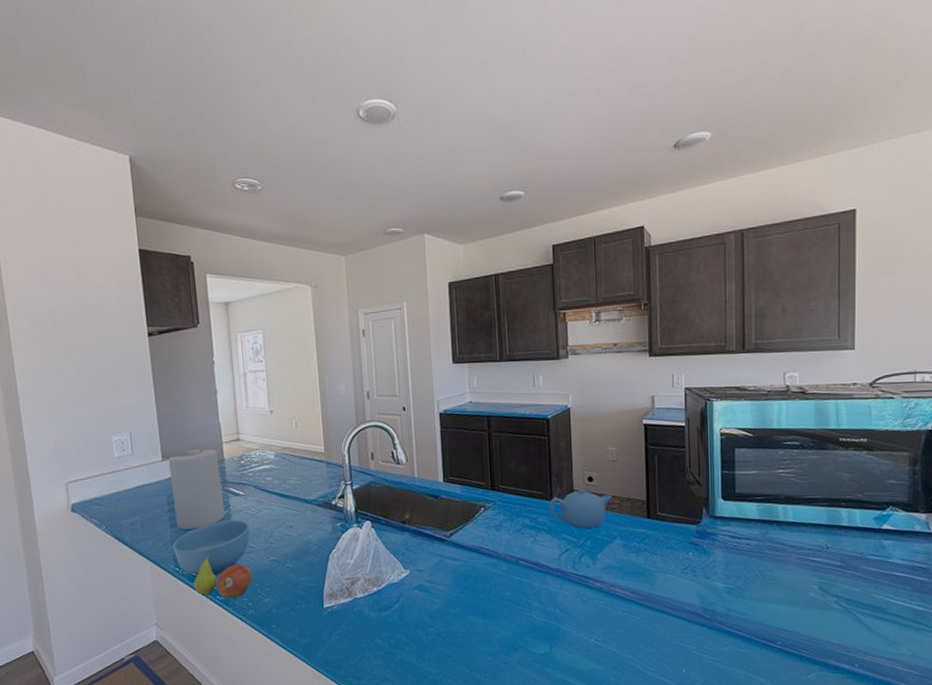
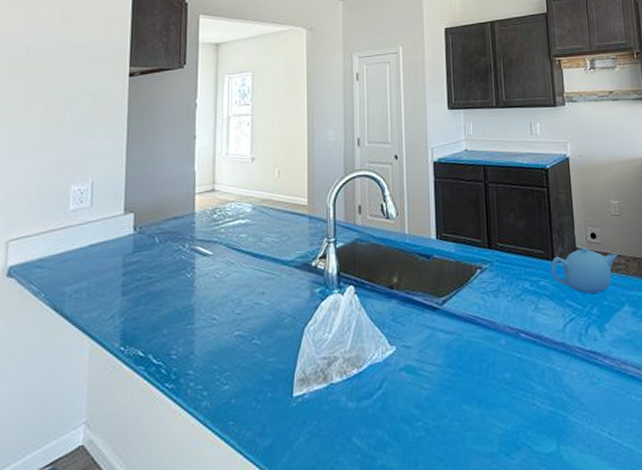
paper towel holder: present [168,448,225,530] -> none [129,200,189,298]
bowl: present [172,519,250,576] -> none [120,285,215,357]
fruit: present [193,552,218,596] -> none [139,326,169,383]
fruit: present [216,563,252,599] -> none [167,340,211,387]

